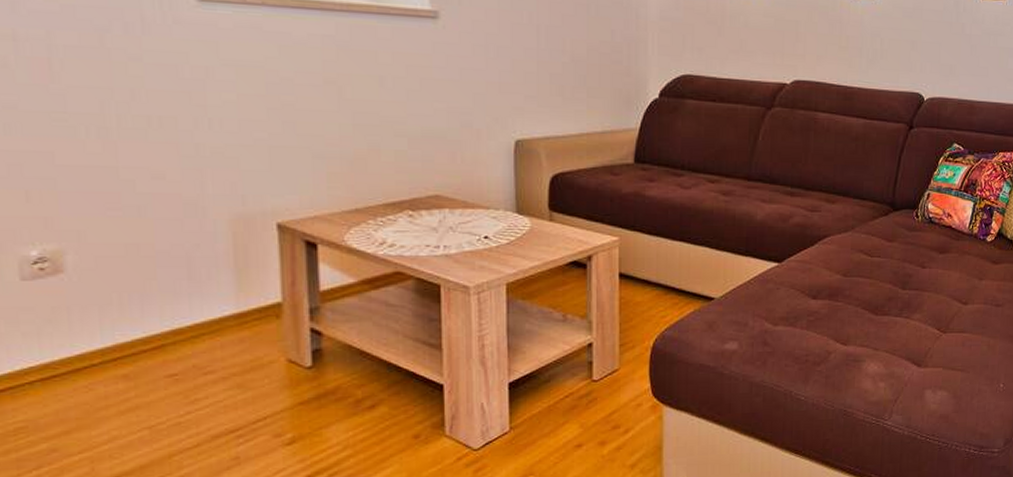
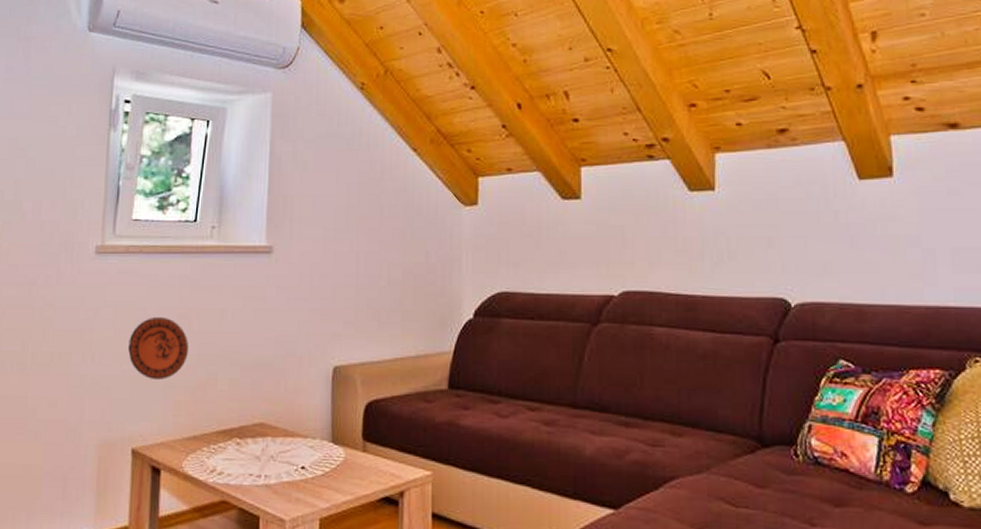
decorative plate: none [259,80,340,150] -> present [128,316,188,379]

